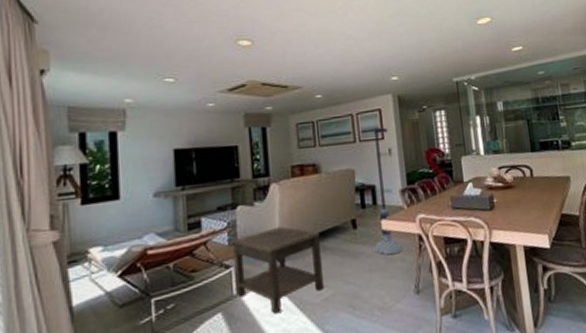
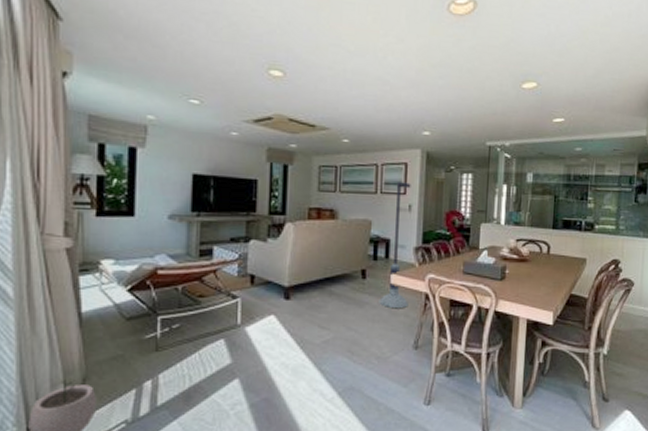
side table: present [233,226,324,314] -> none [241,266,329,348]

